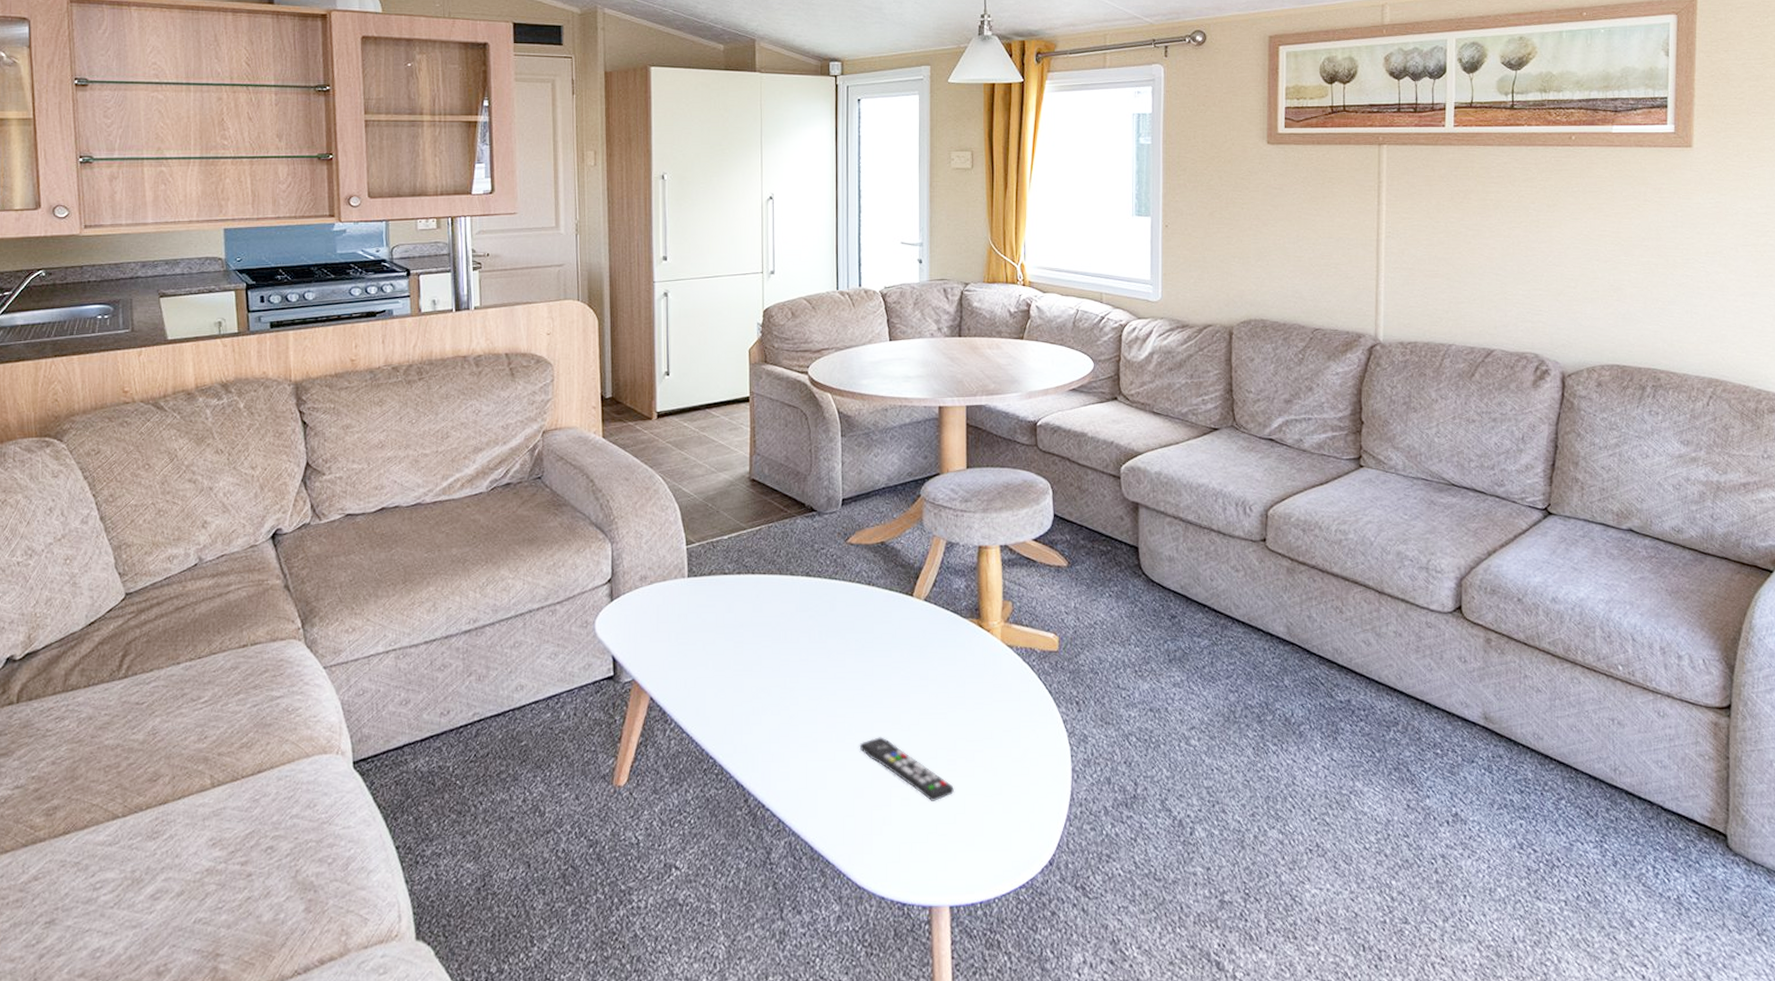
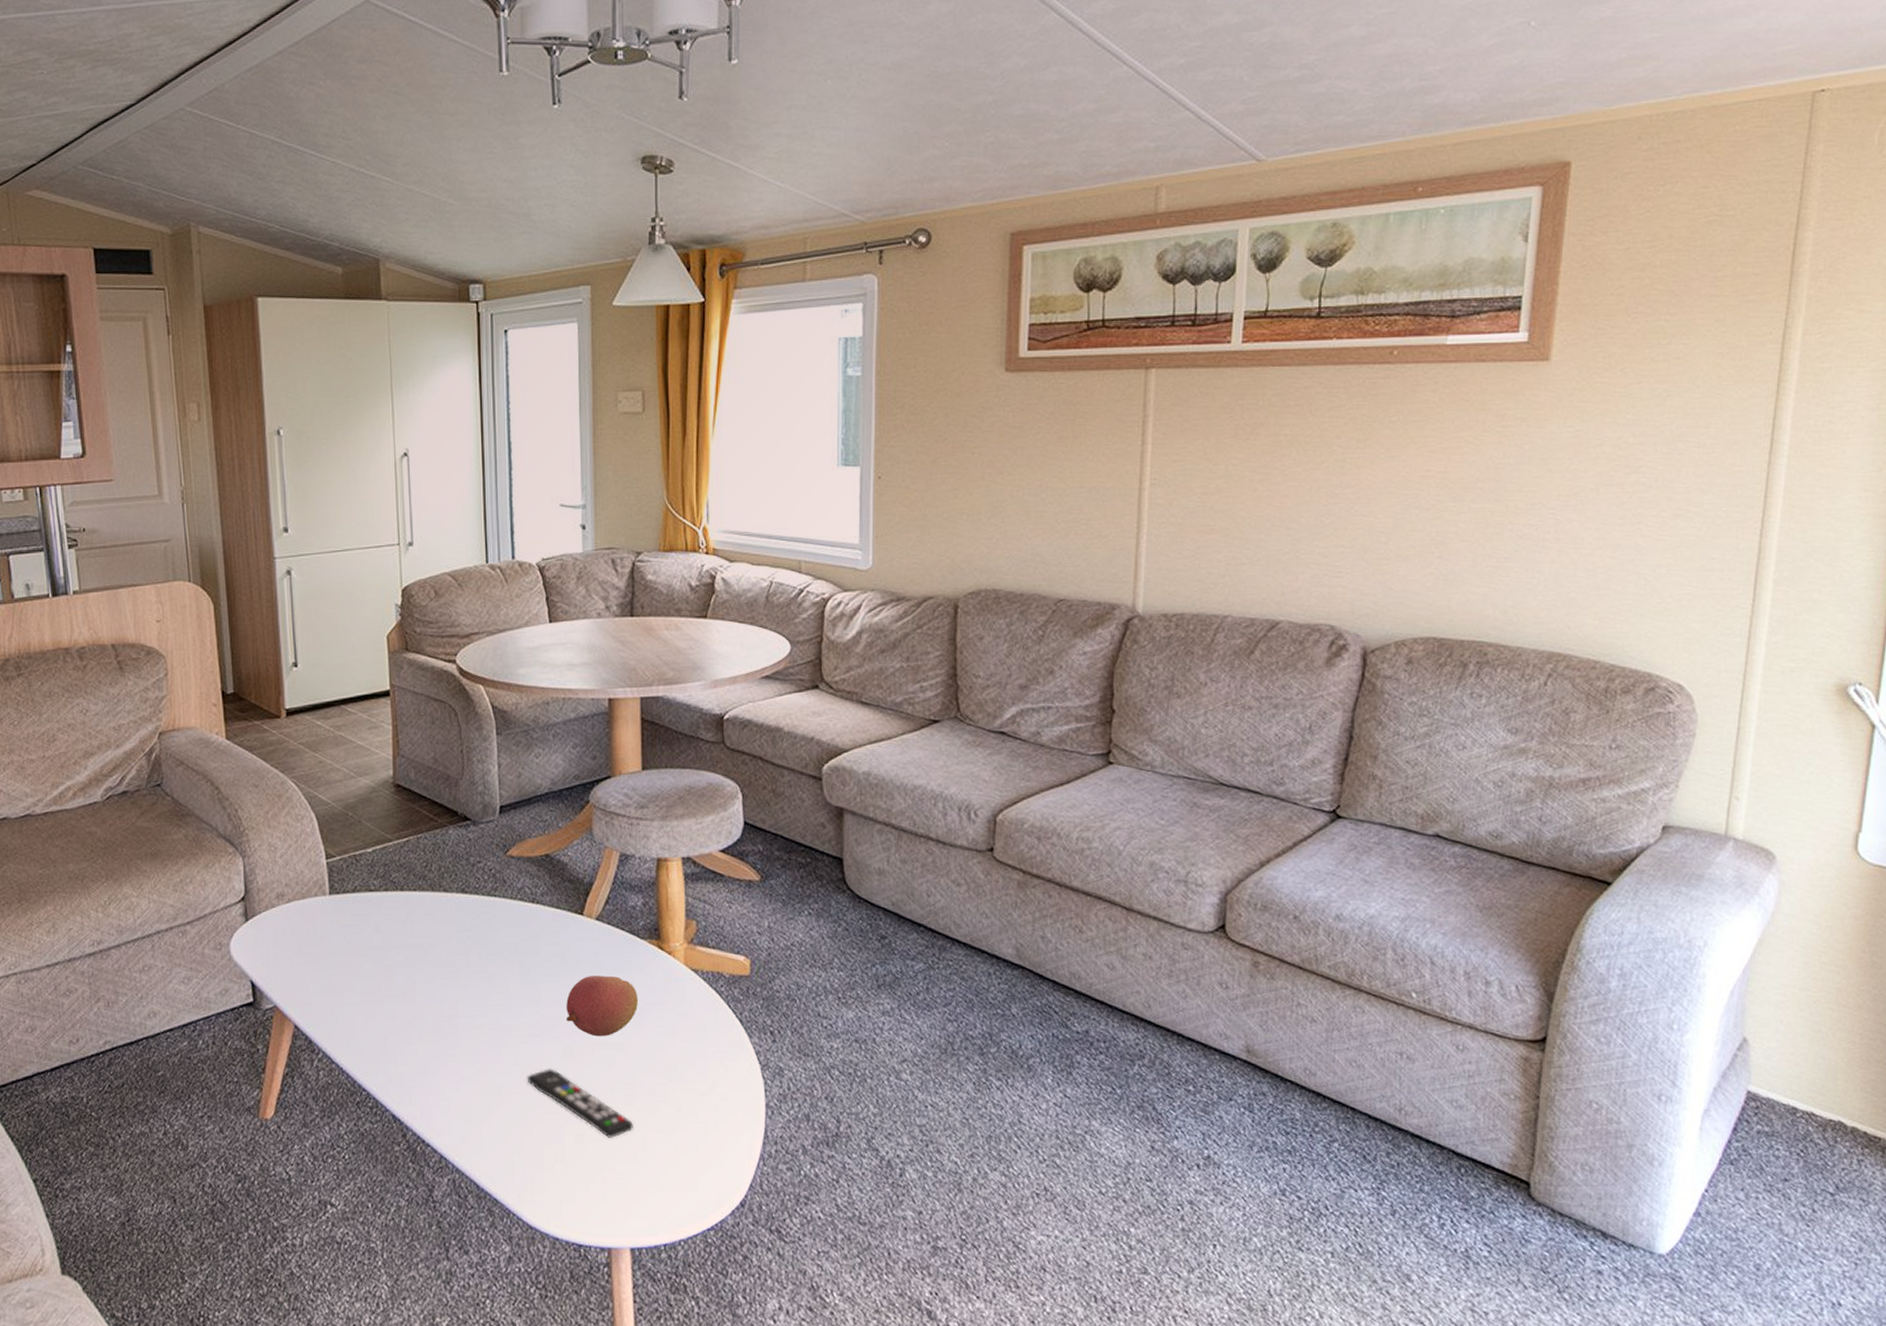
fruit: none [896,651,961,707] -> present [566,975,639,1037]

